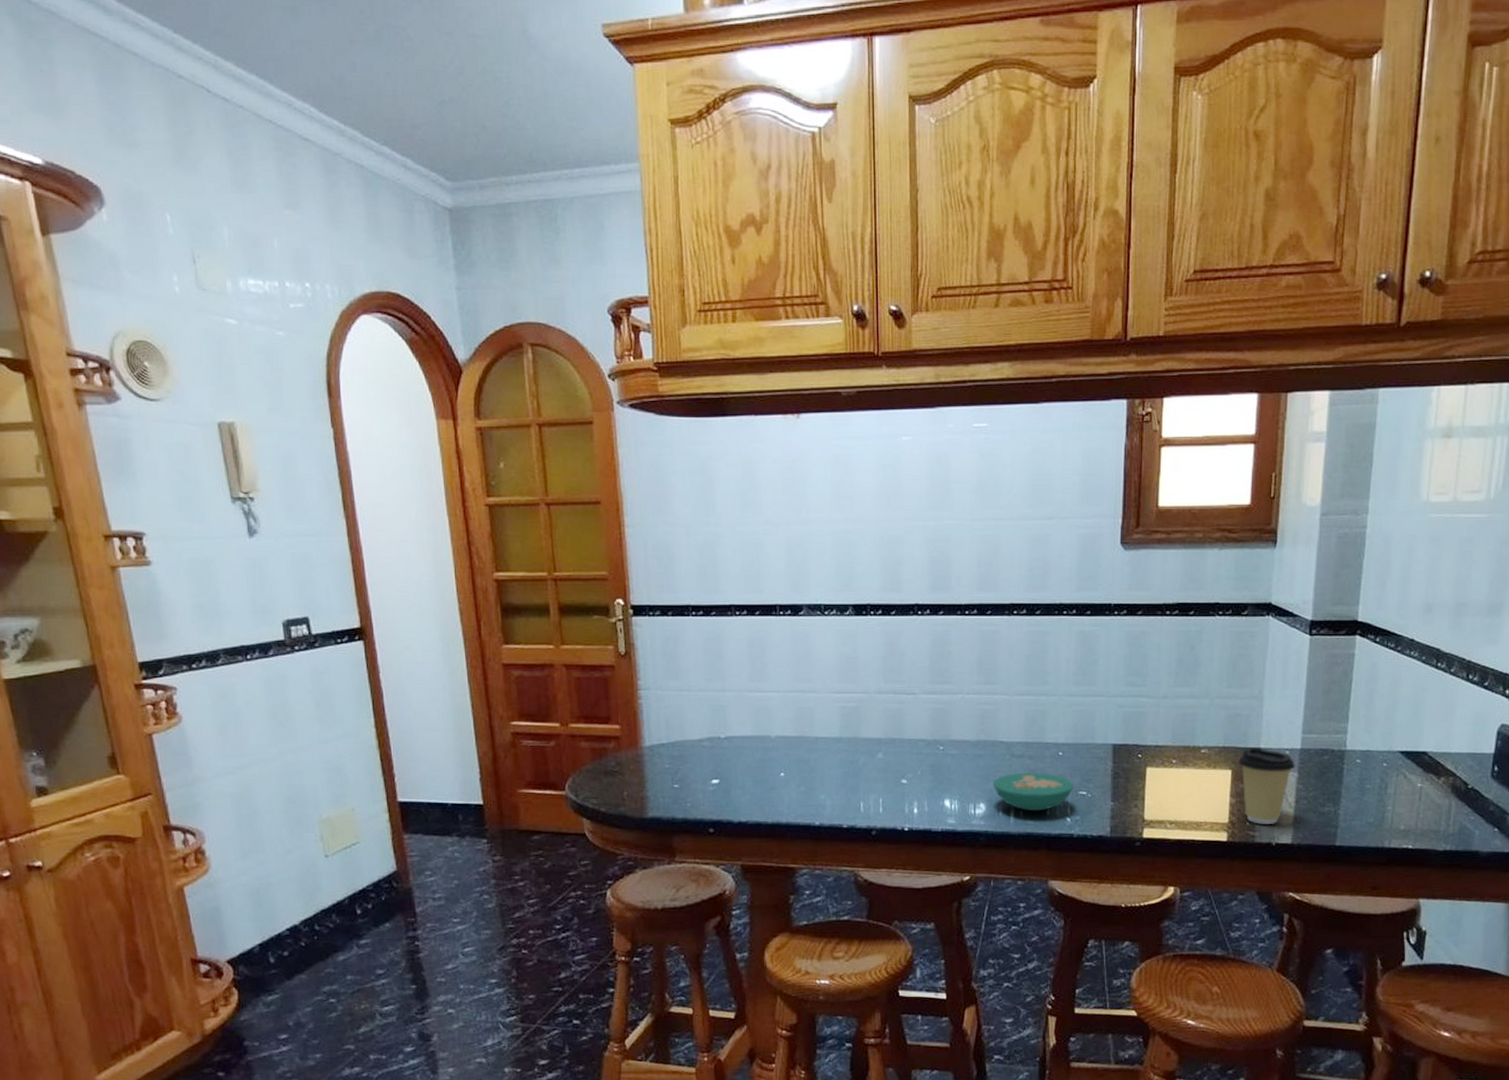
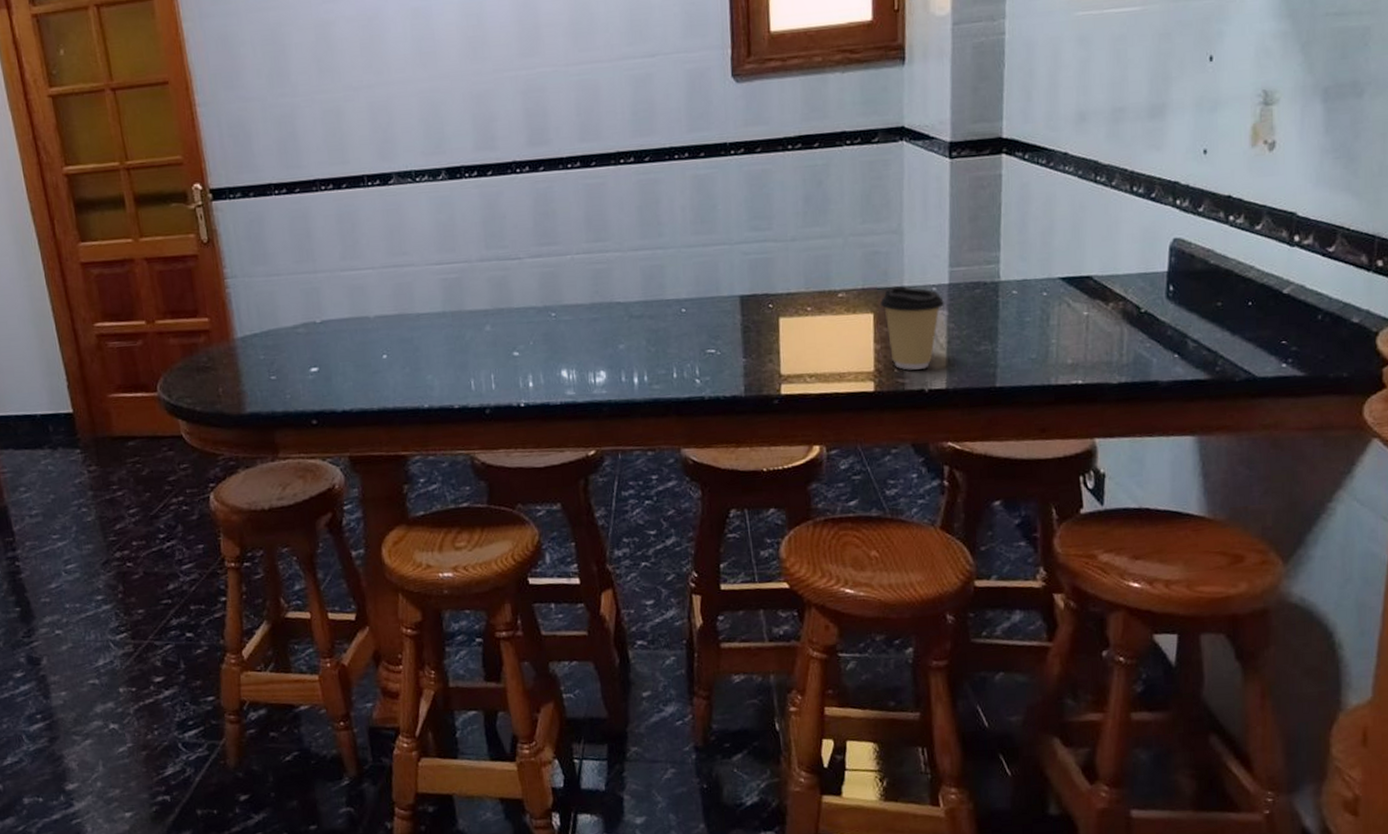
bowl: present [993,772,1075,812] -> none [612,332,702,375]

